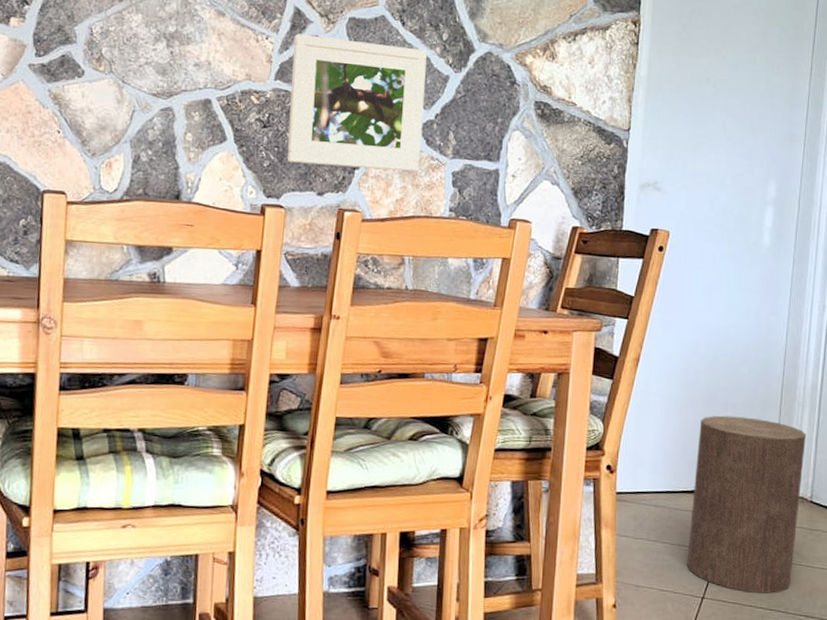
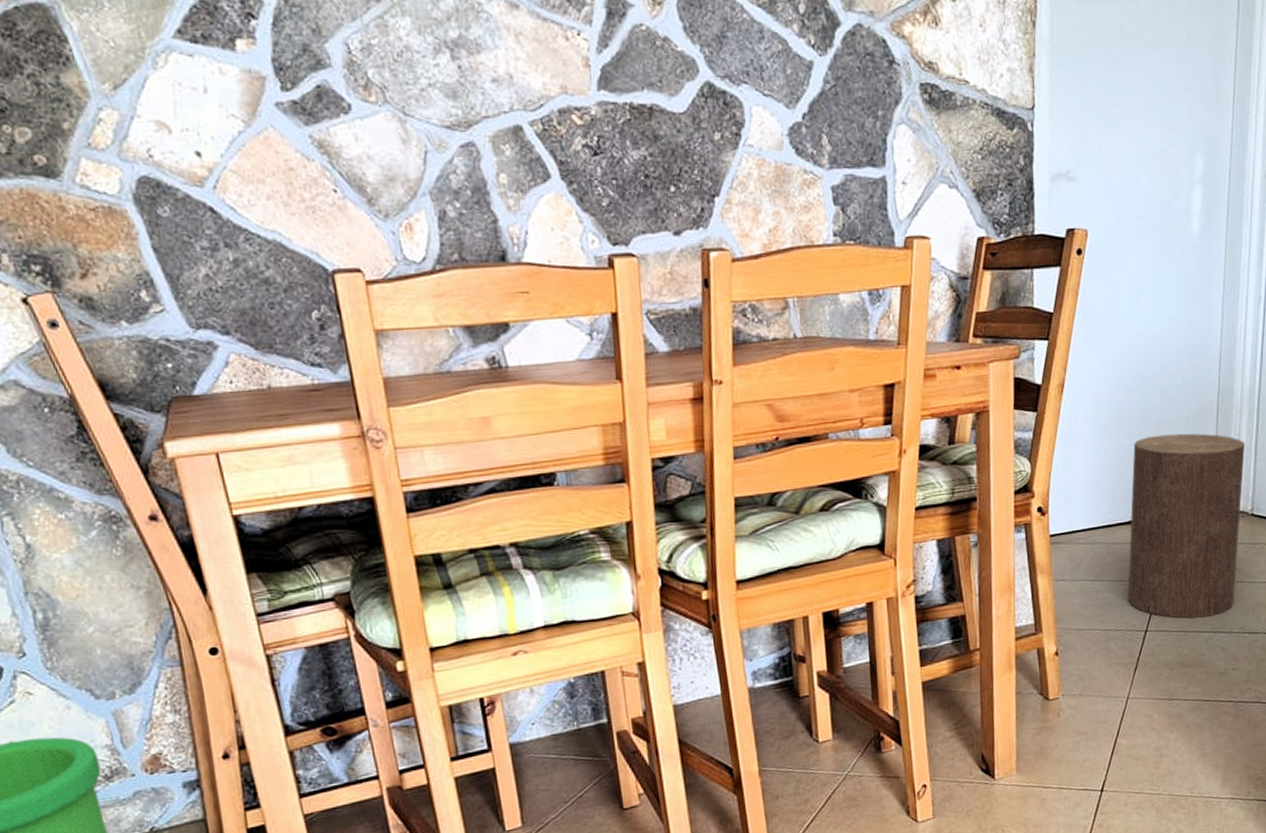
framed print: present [286,34,427,172] -> none [612,23,791,197]

